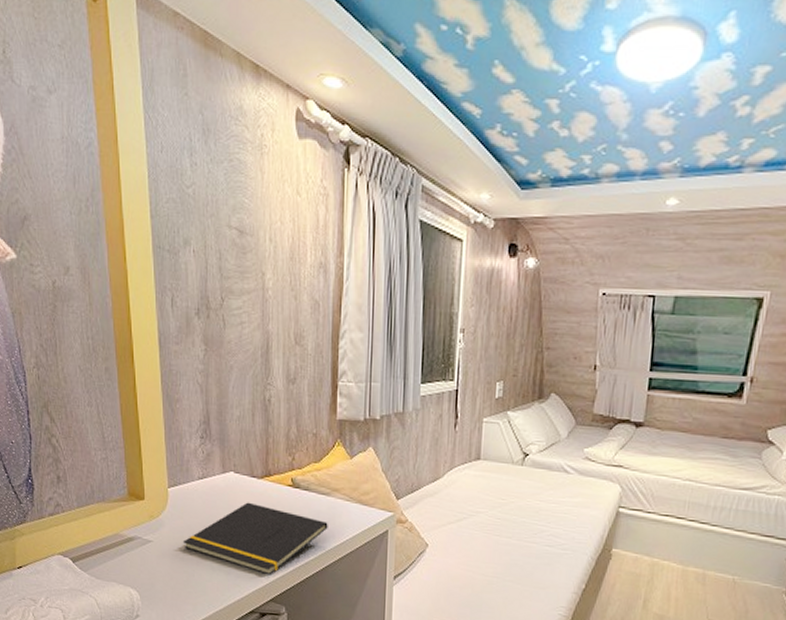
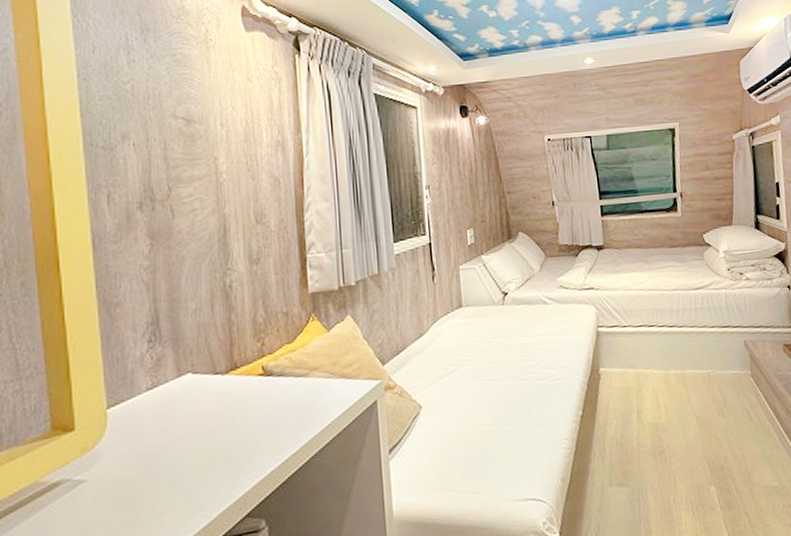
notepad: present [182,502,328,576] -> none [127,403,309,487]

